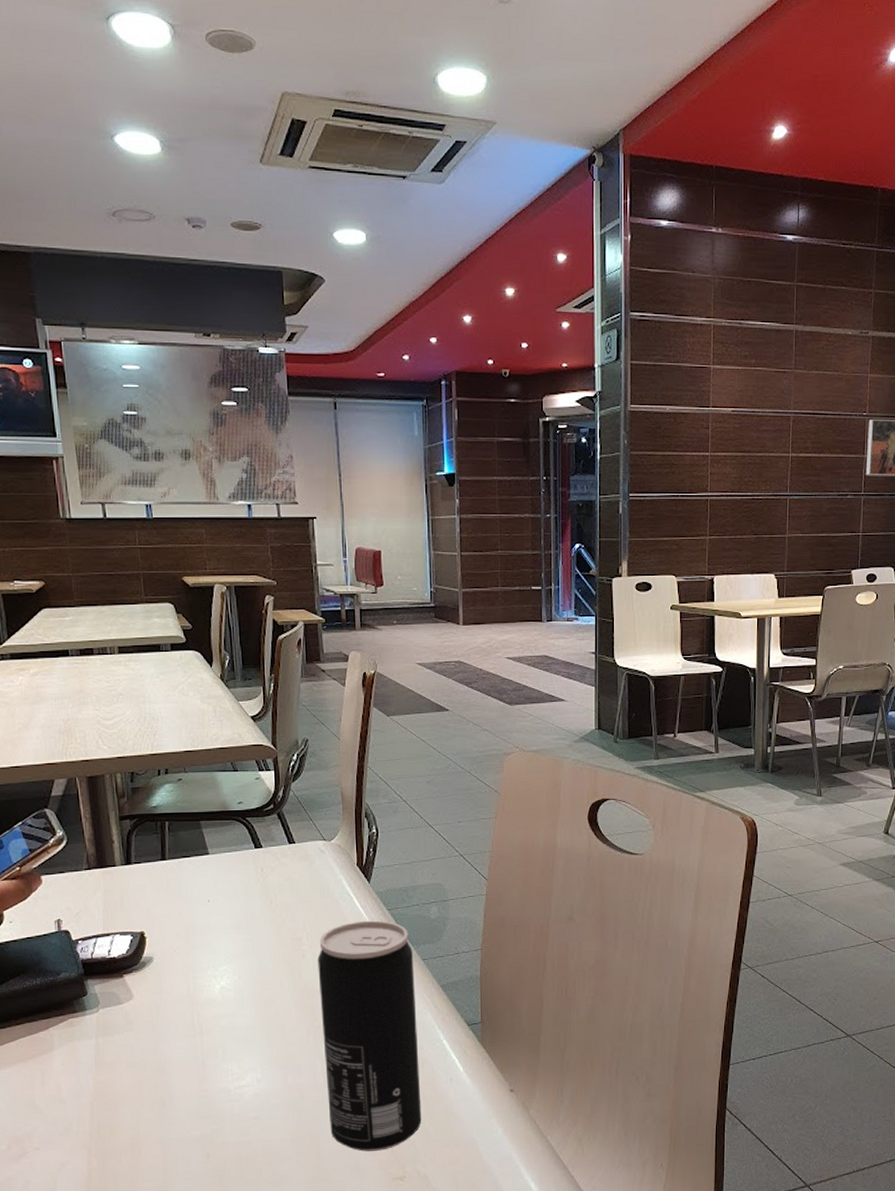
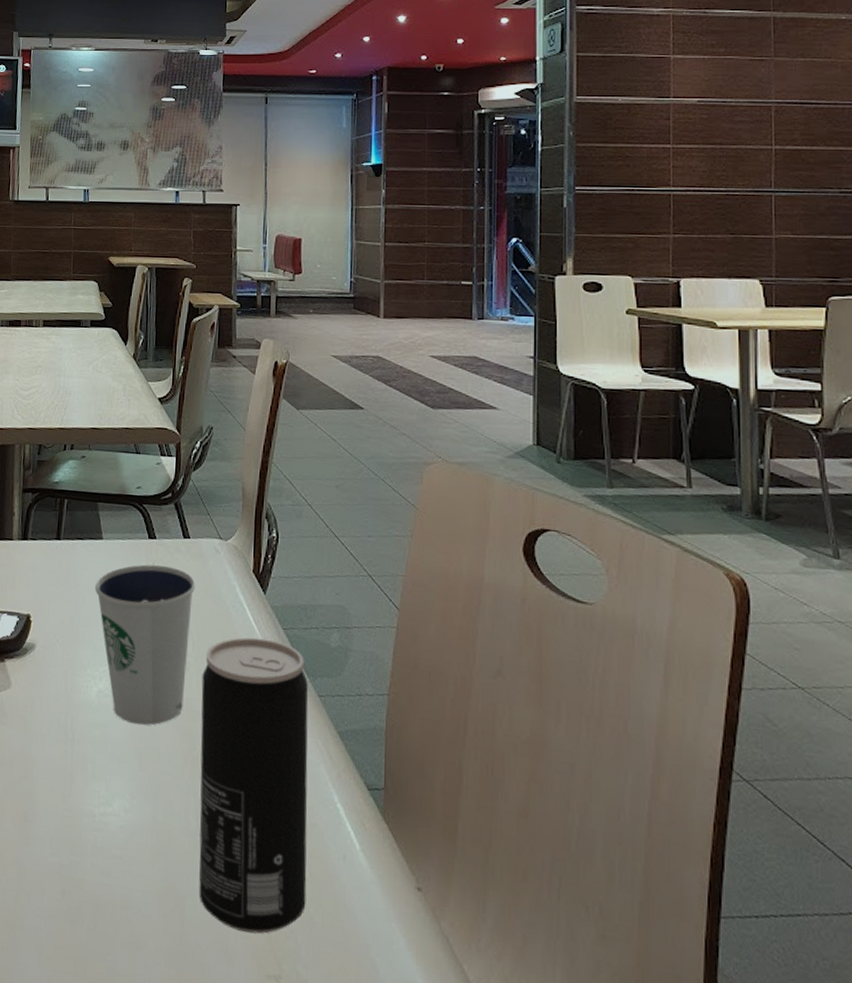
dixie cup: none [207,871,305,1010] -> present [95,564,196,726]

